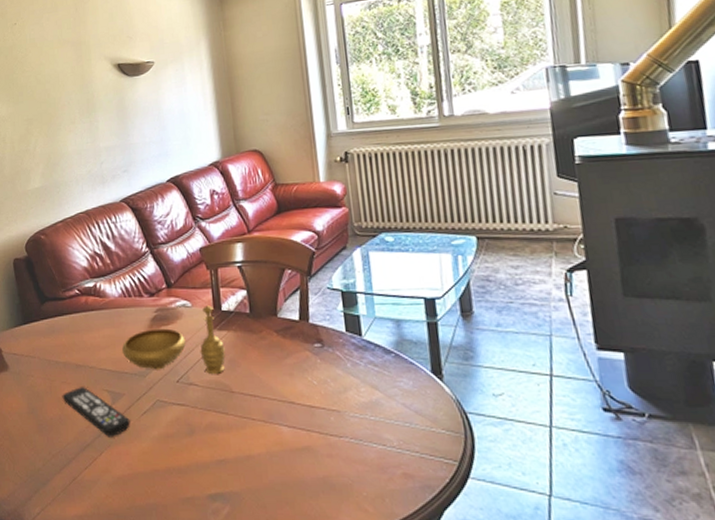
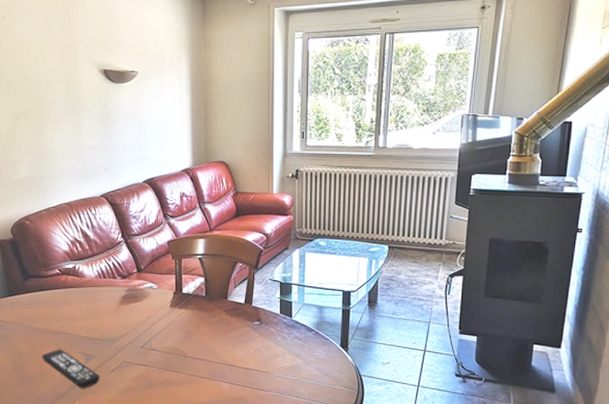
decorative bowl: present [122,305,225,375] -> none [96,288,182,343]

